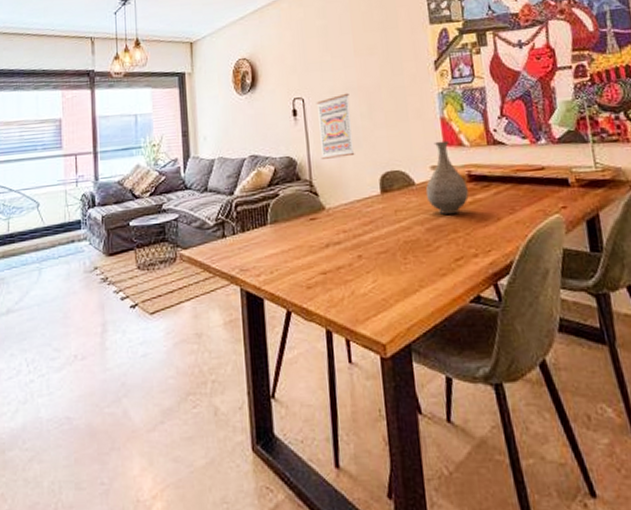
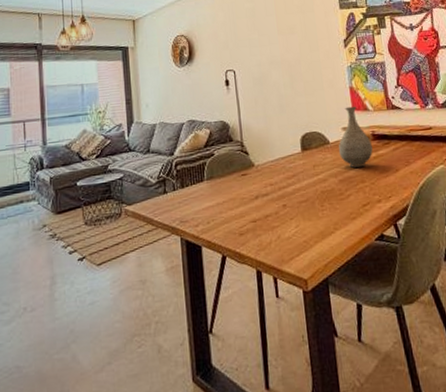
wall art: present [316,93,355,159] -> none [245,66,279,123]

